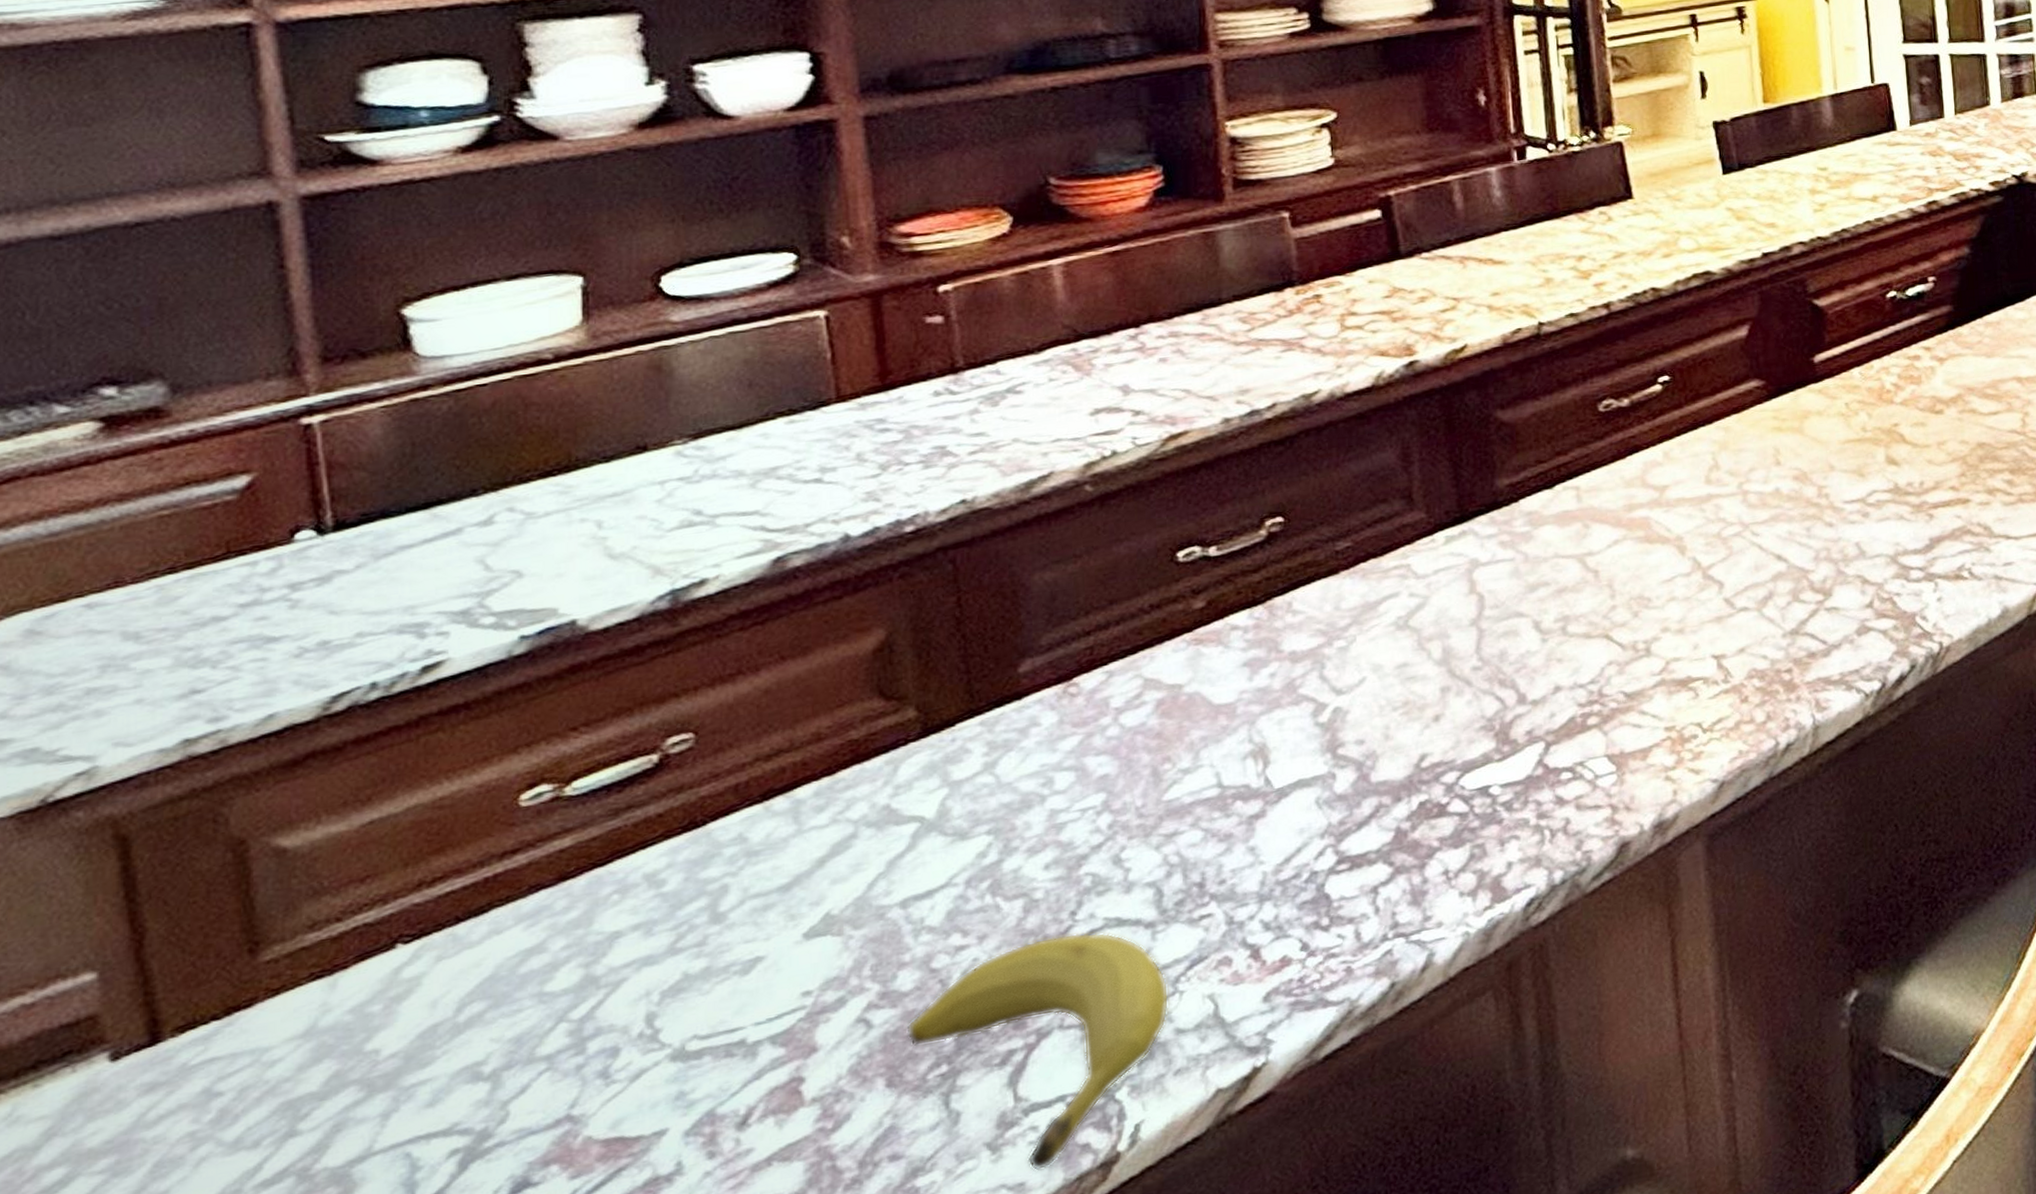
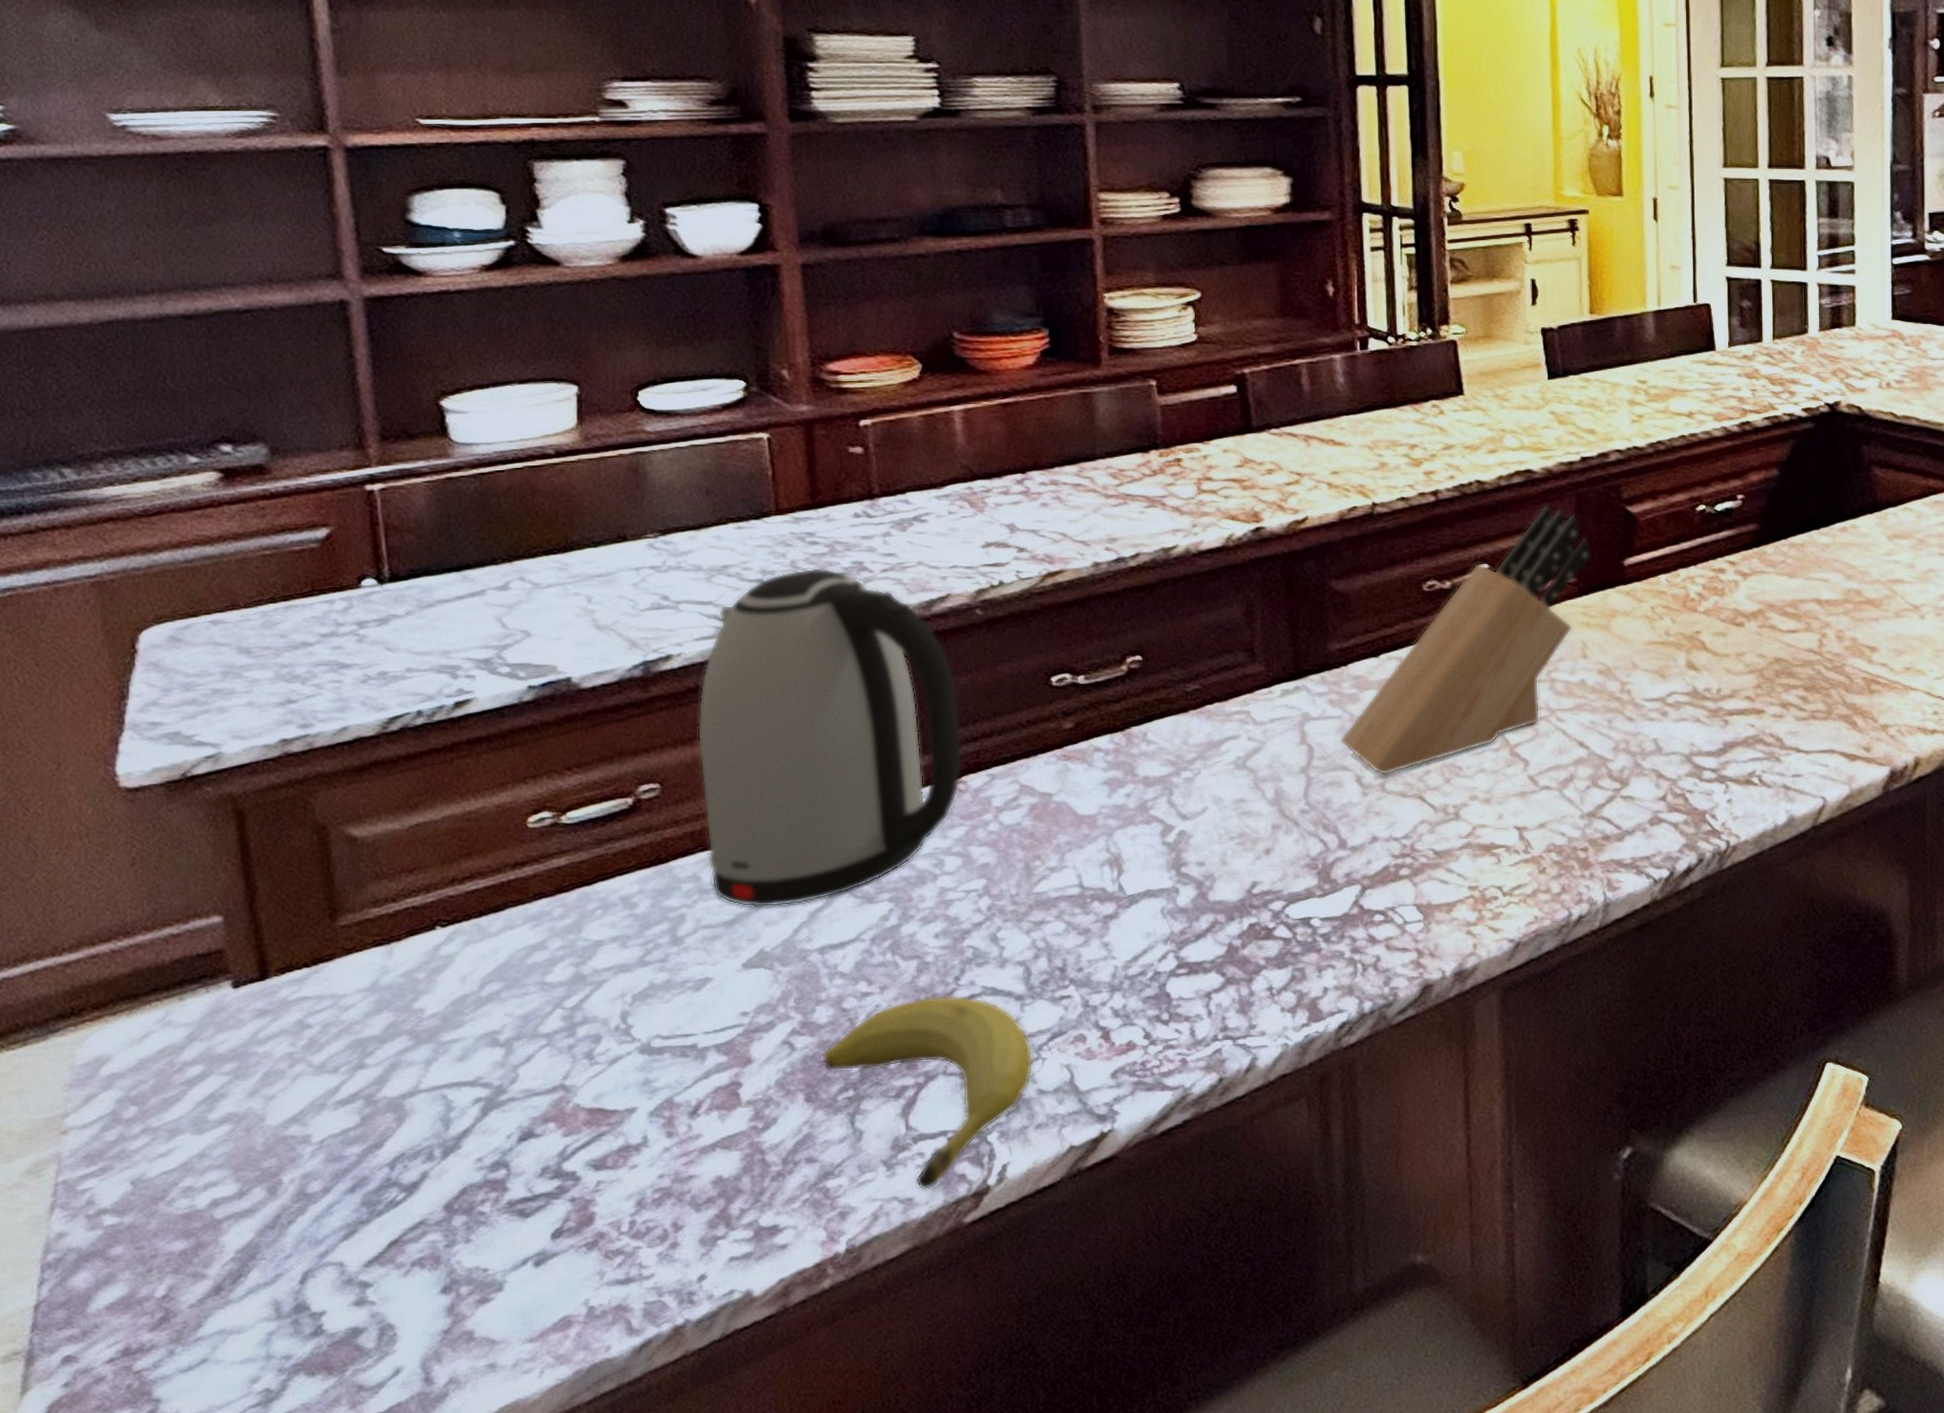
kettle: none [741,457,1073,865] -> present [697,567,962,908]
knife block: none [1513,306,1780,618] -> present [1340,504,1592,776]

